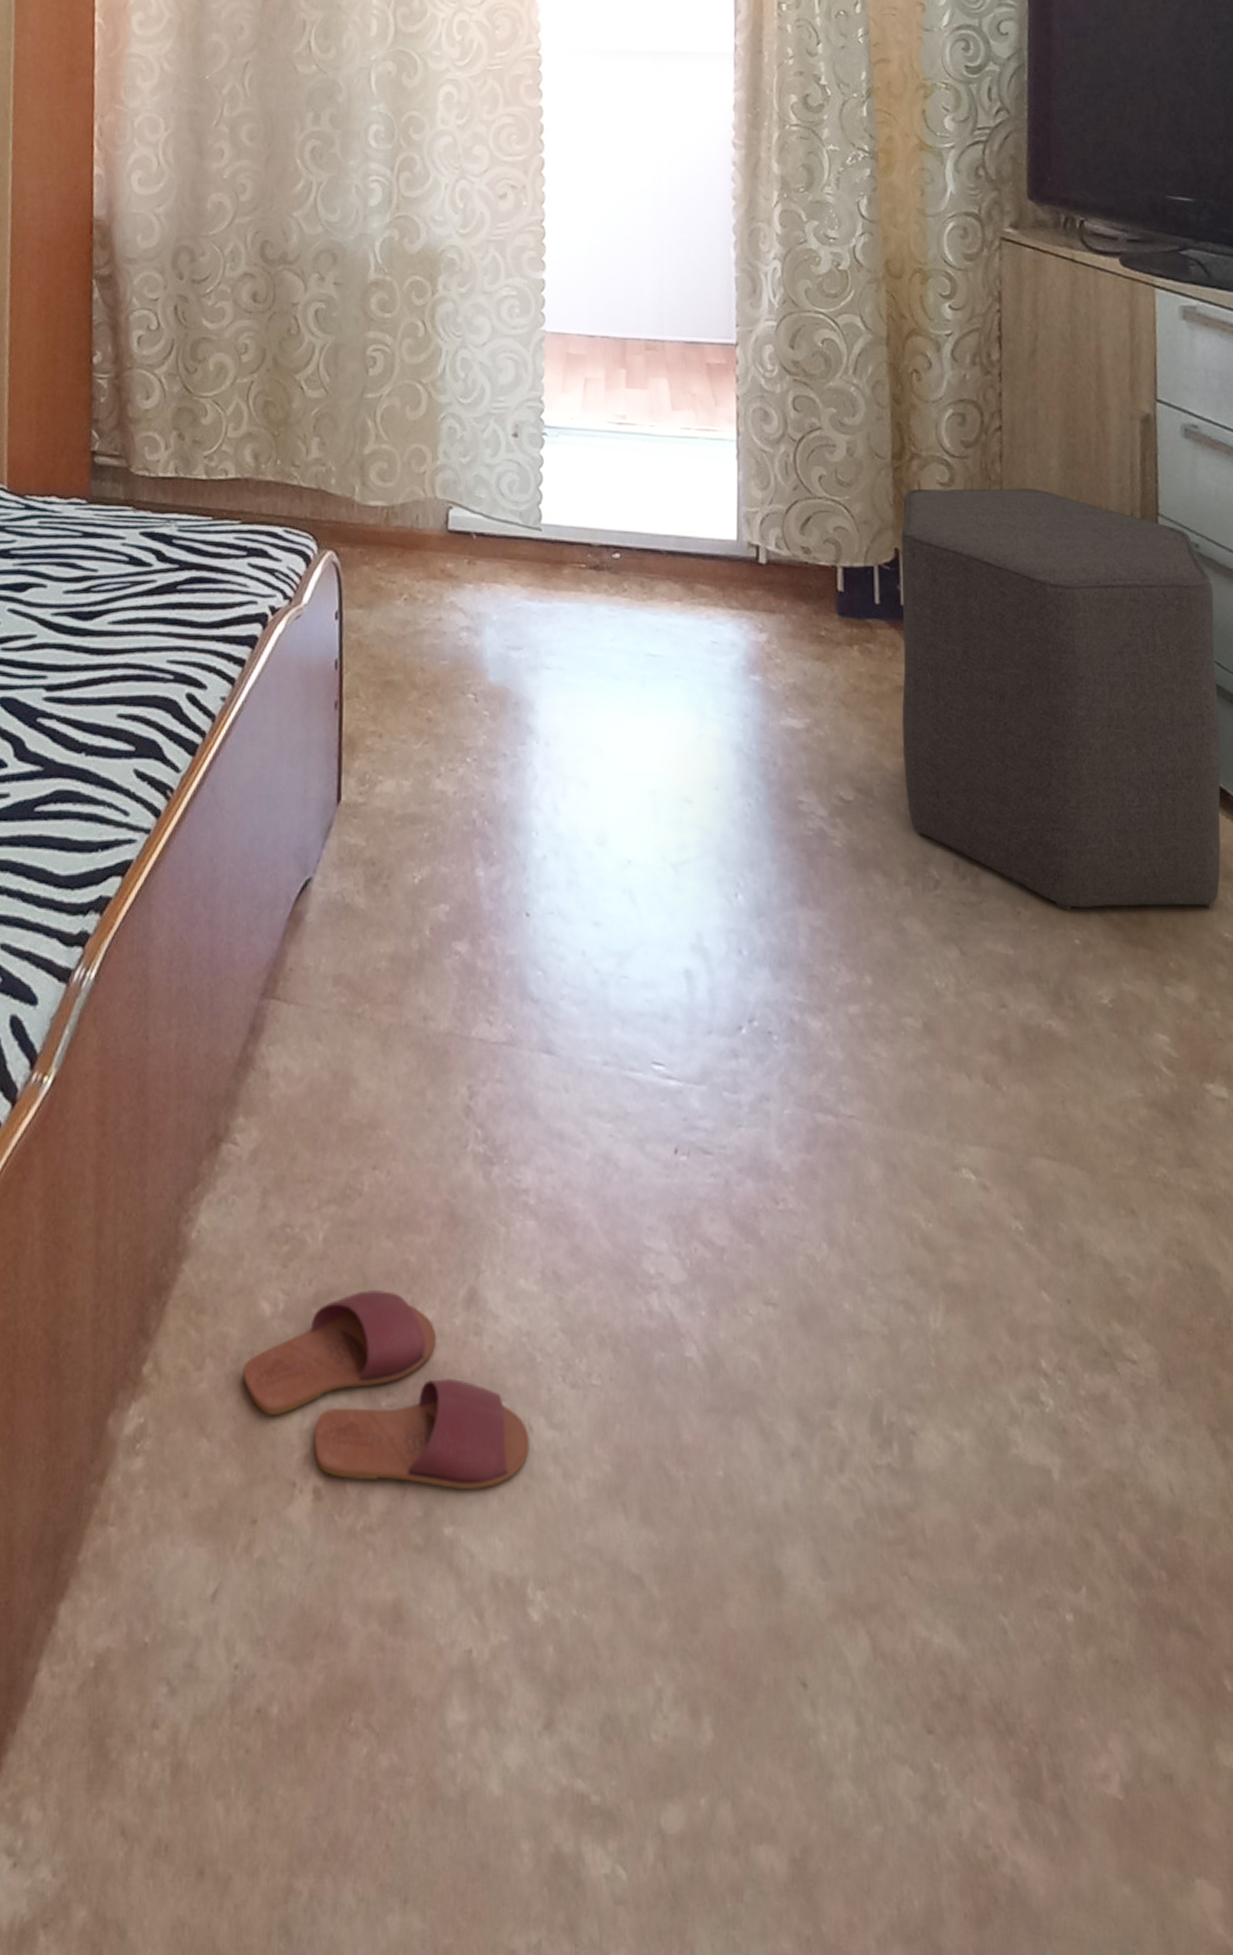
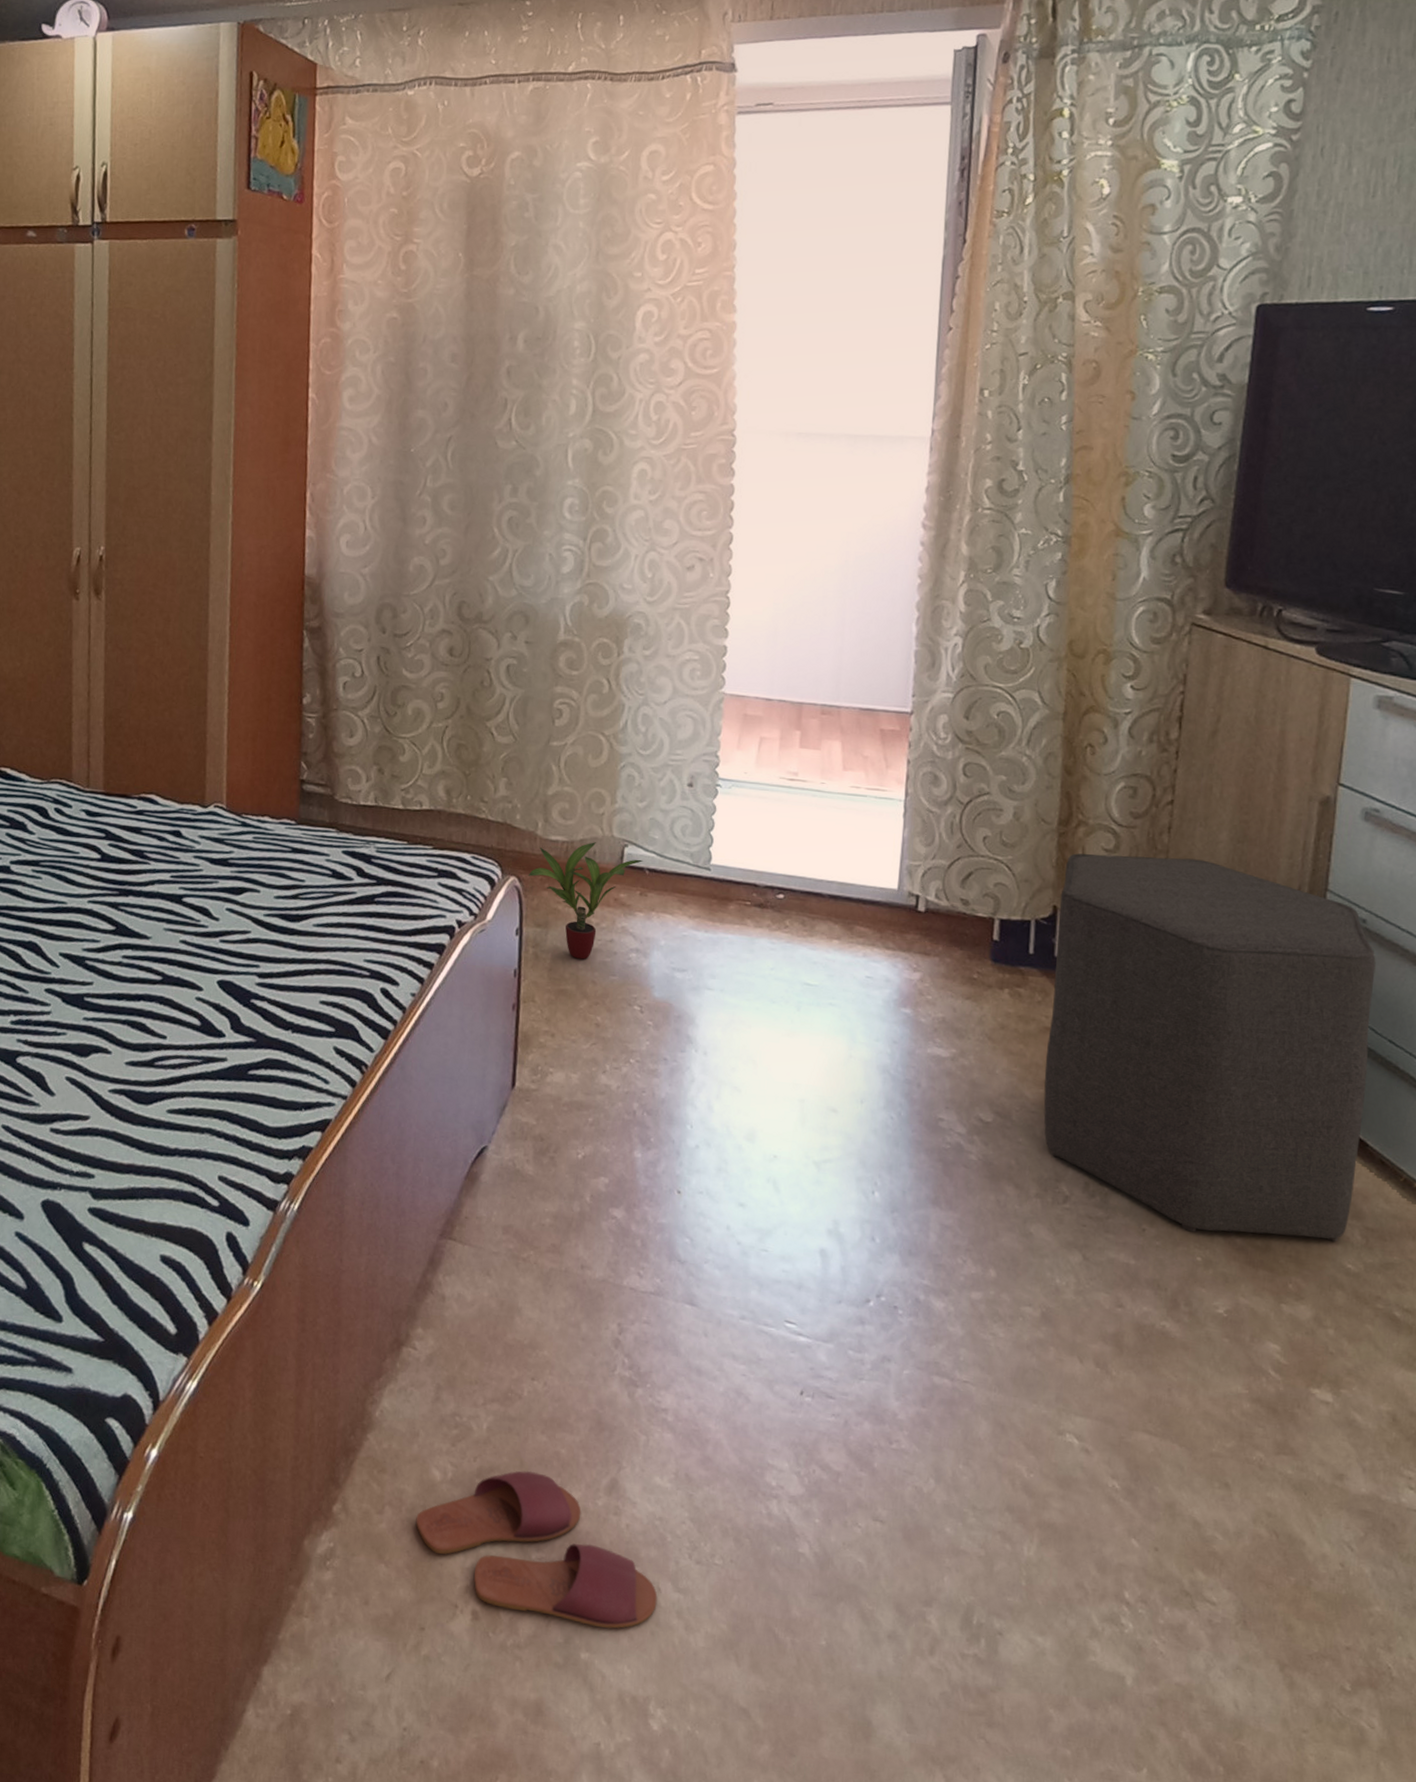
potted plant: none [346,505,469,643] -> present [528,842,643,960]

